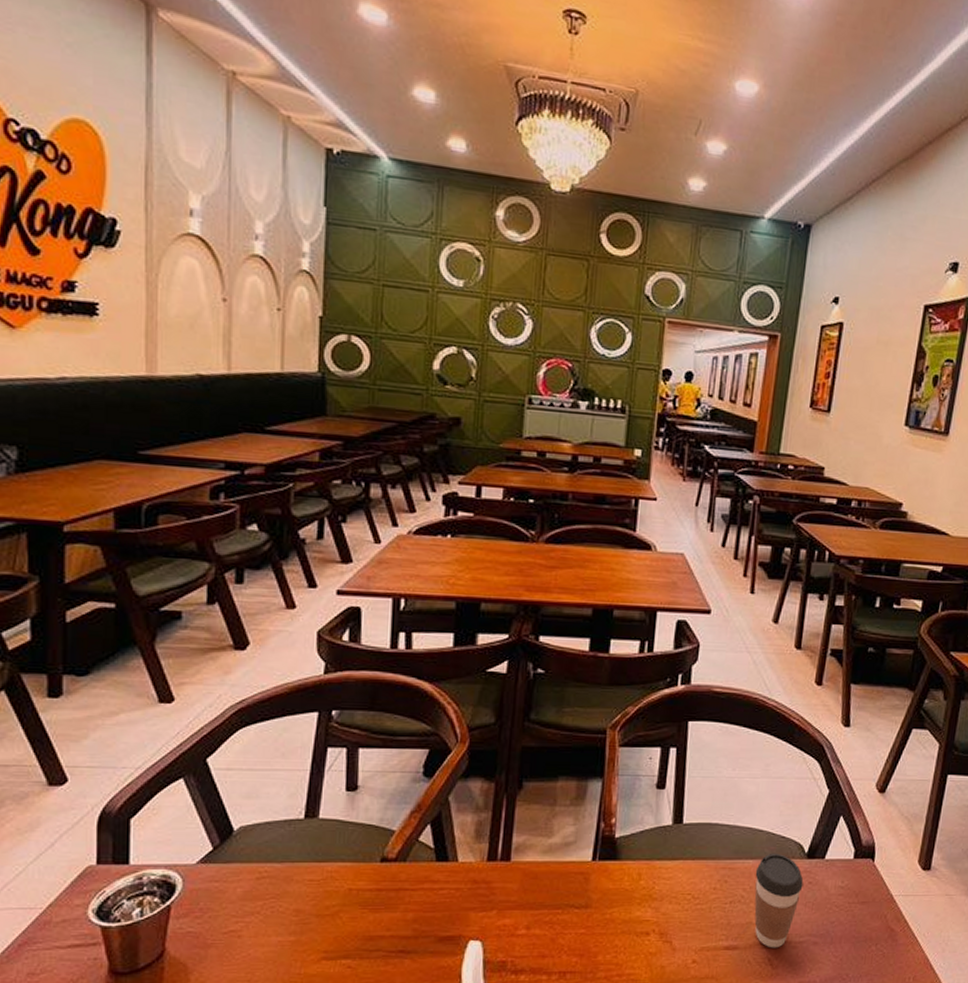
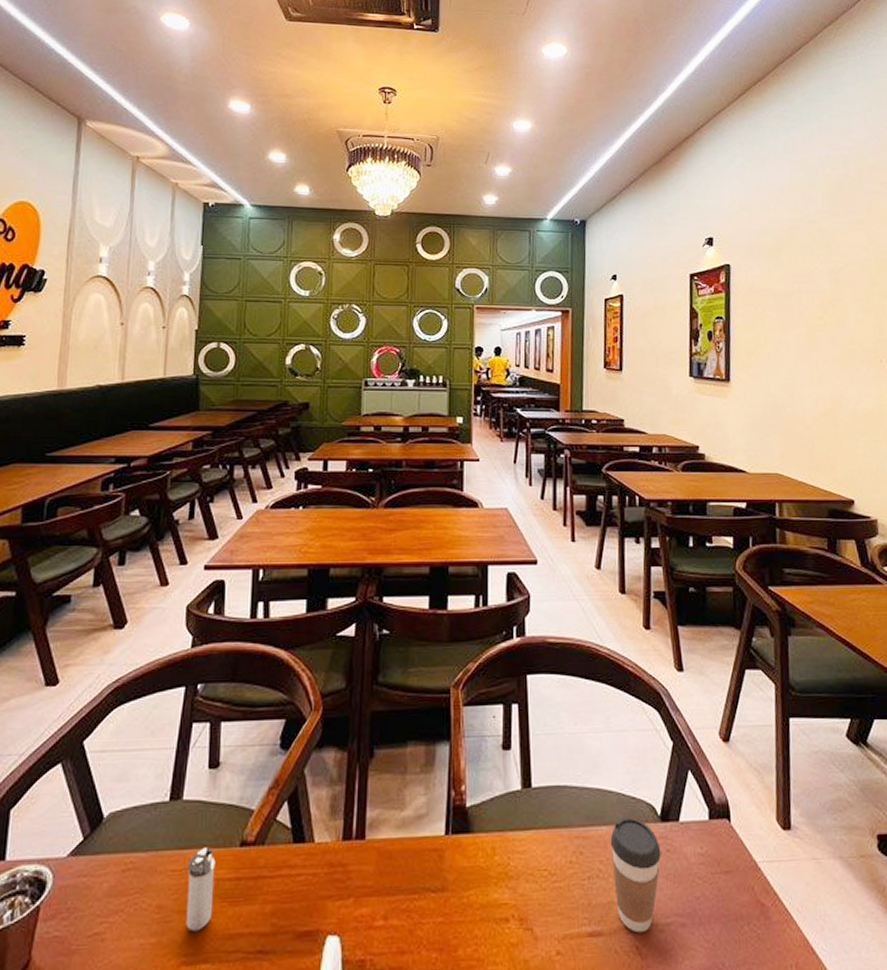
shaker: none [325,861,355,933] -> present [185,847,216,932]

